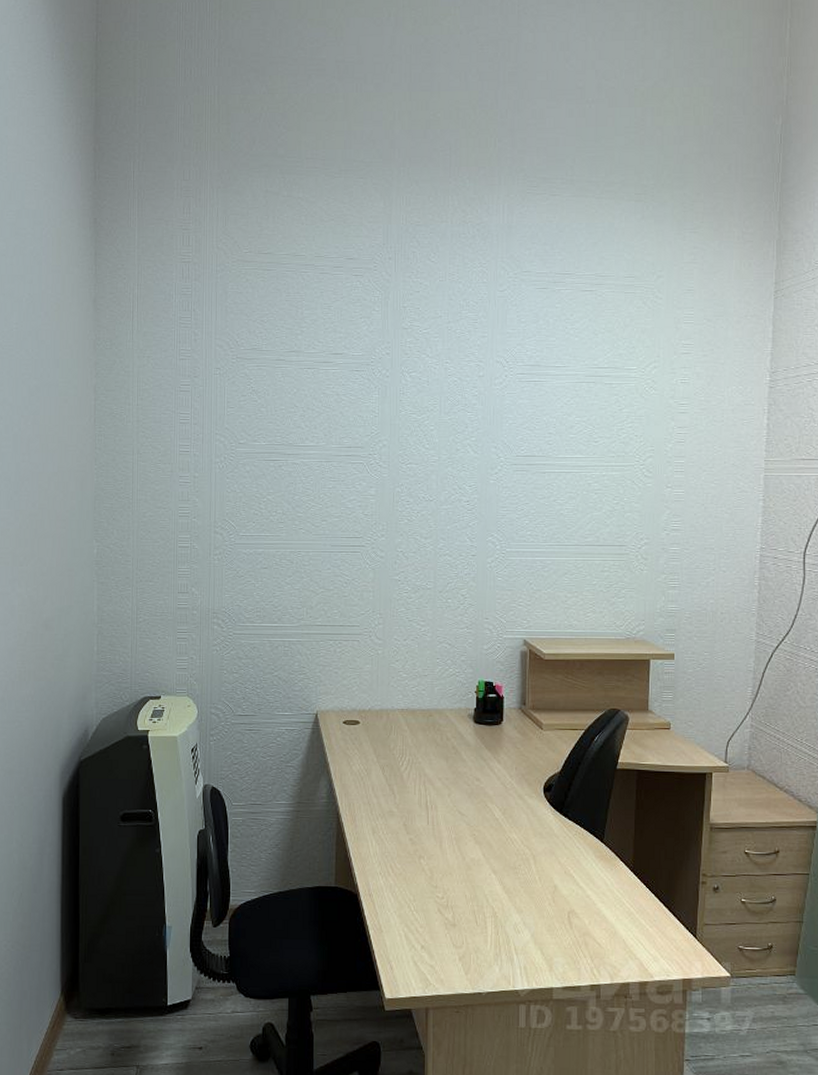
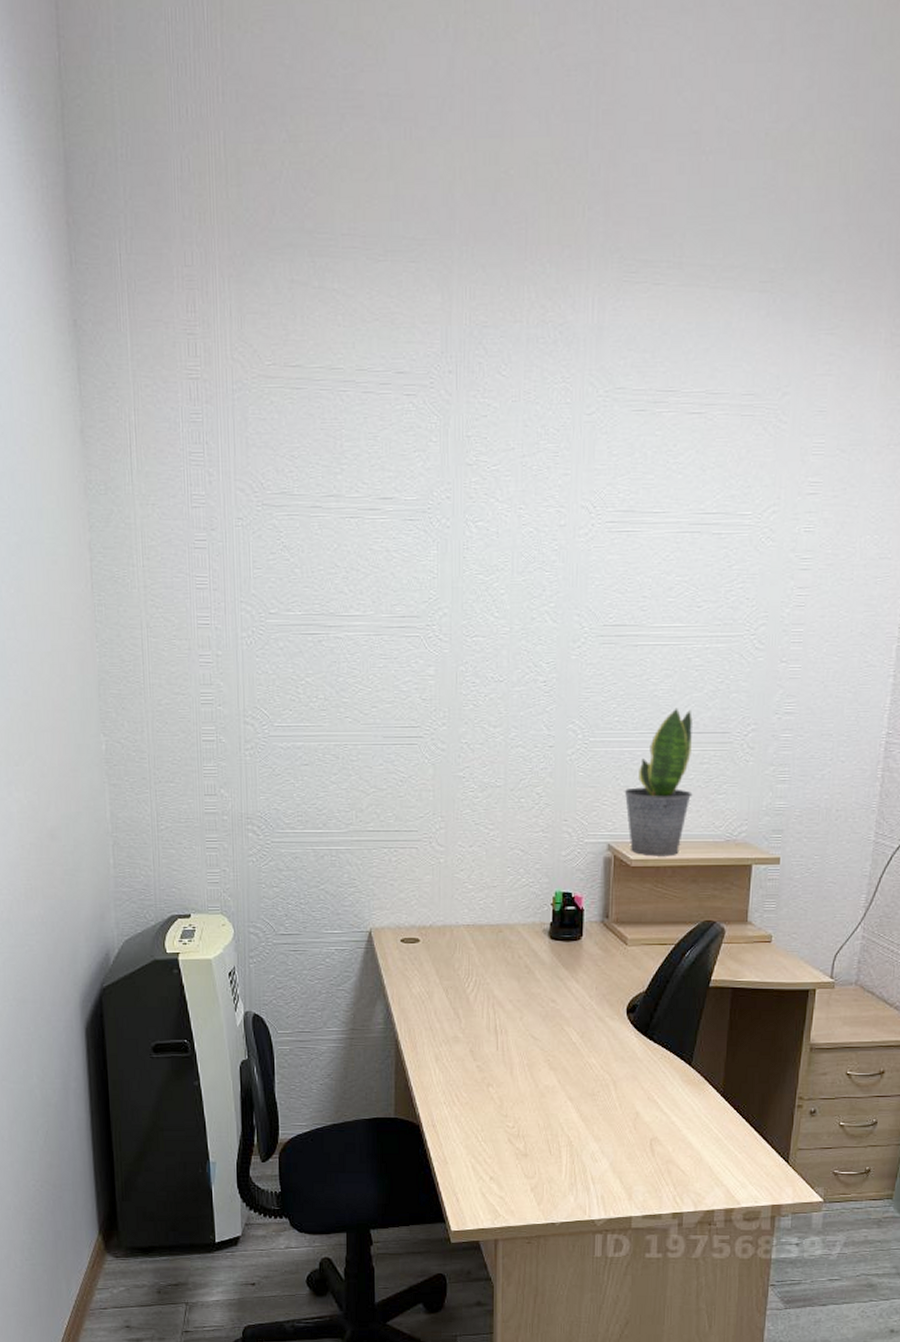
potted plant: none [537,524,596,651] -> present [624,707,693,857]

